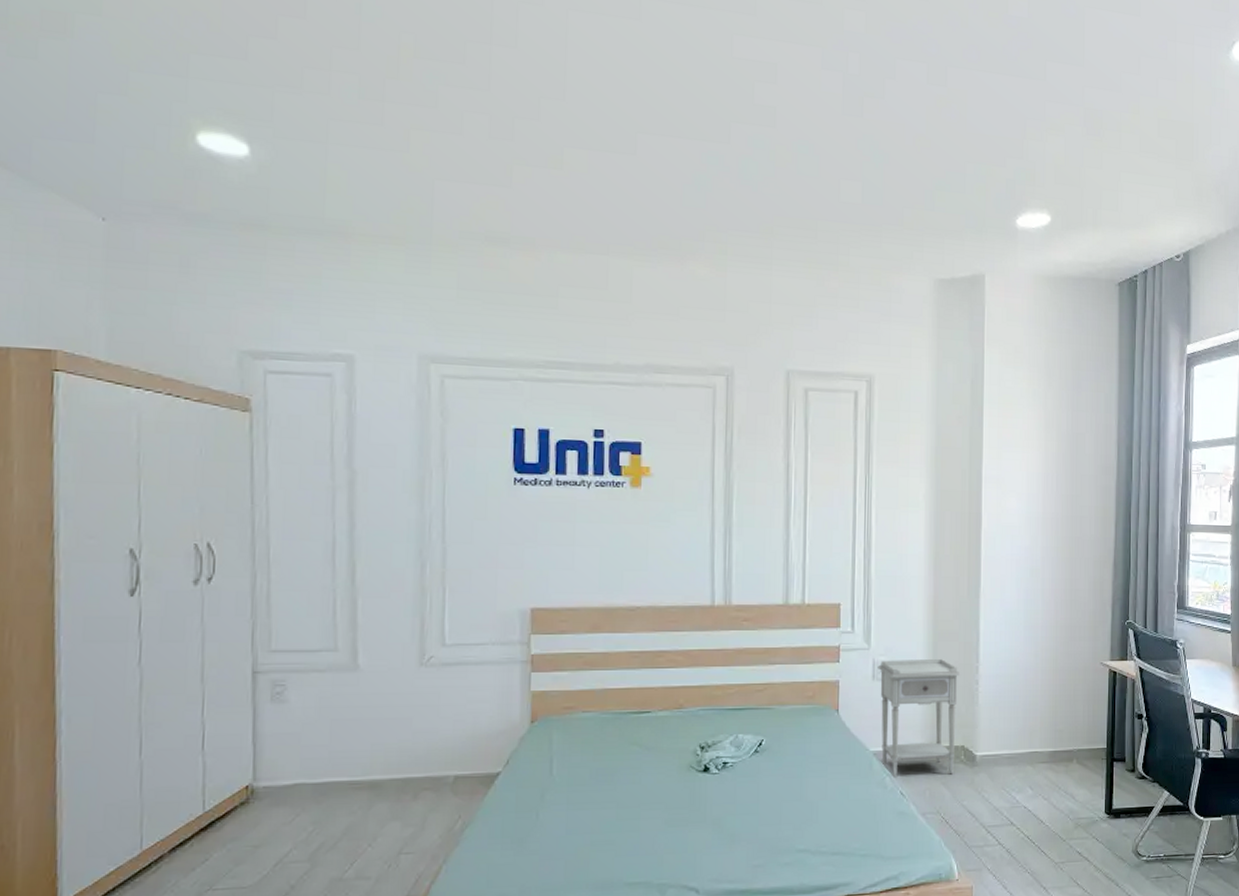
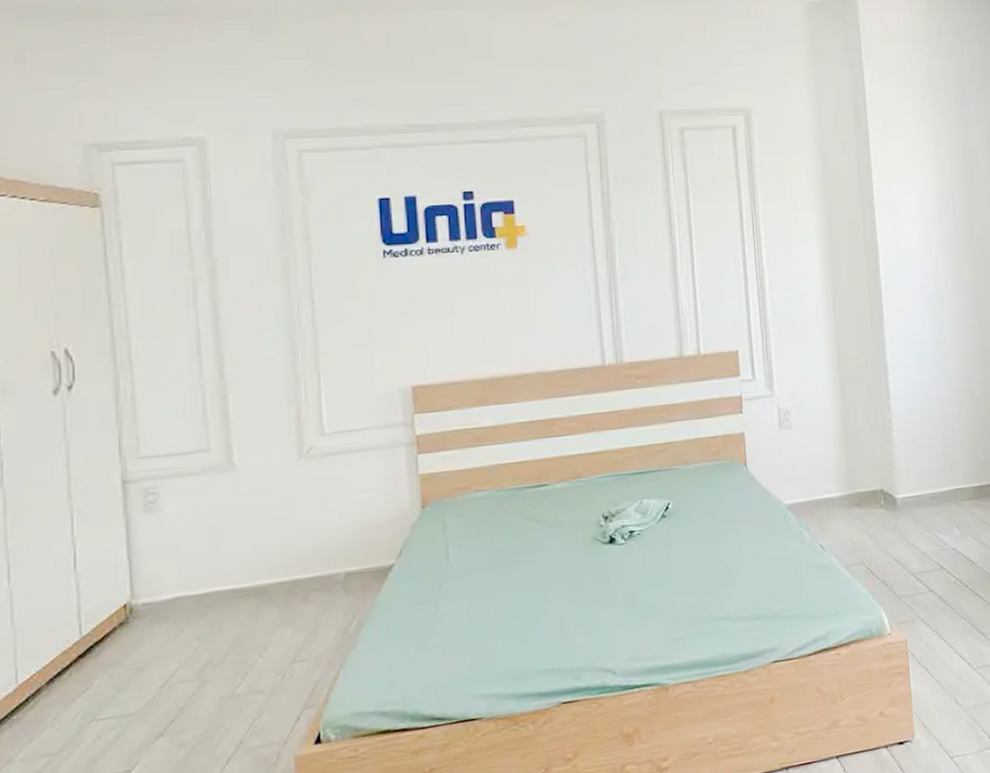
nightstand: present [878,659,961,778] -> none [783,399,875,531]

